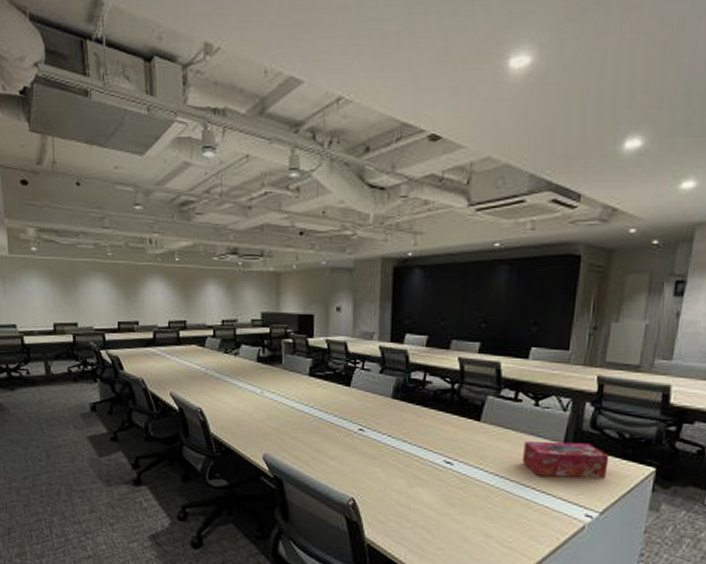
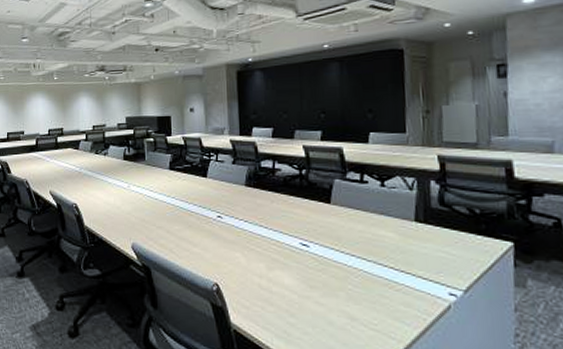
tissue box: present [523,441,609,478] -> none [376,220,464,256]

